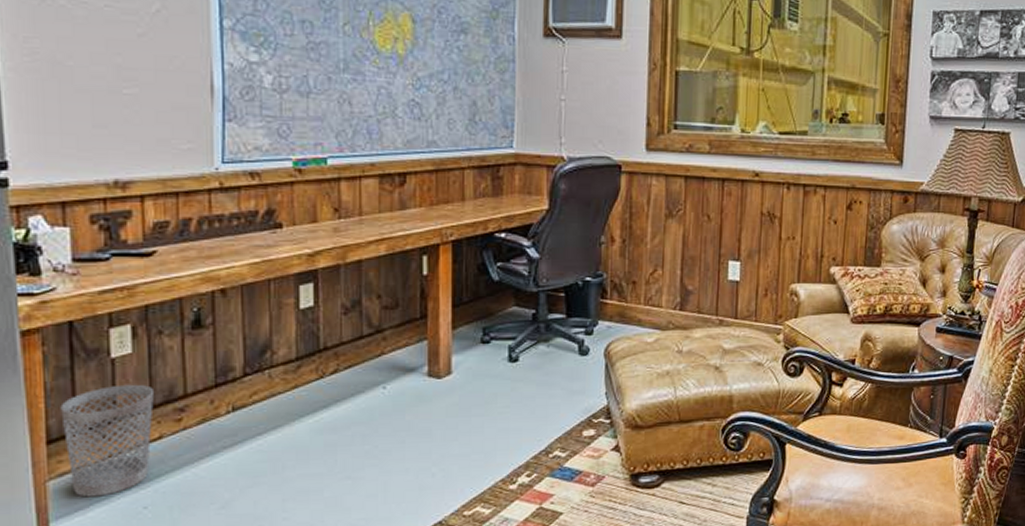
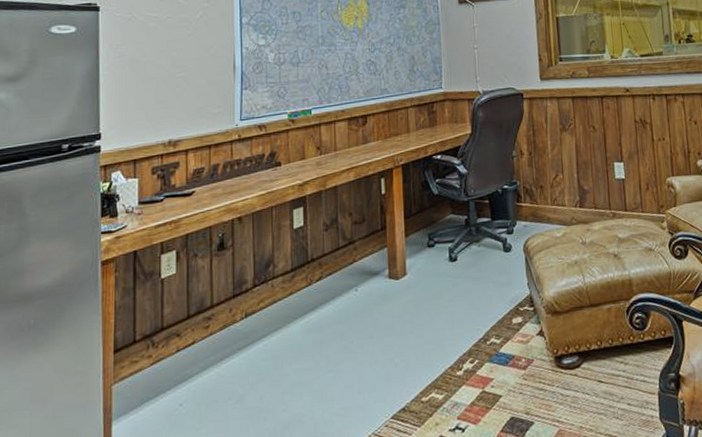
wastebasket: present [60,384,154,498] -> none [125,299,189,398]

